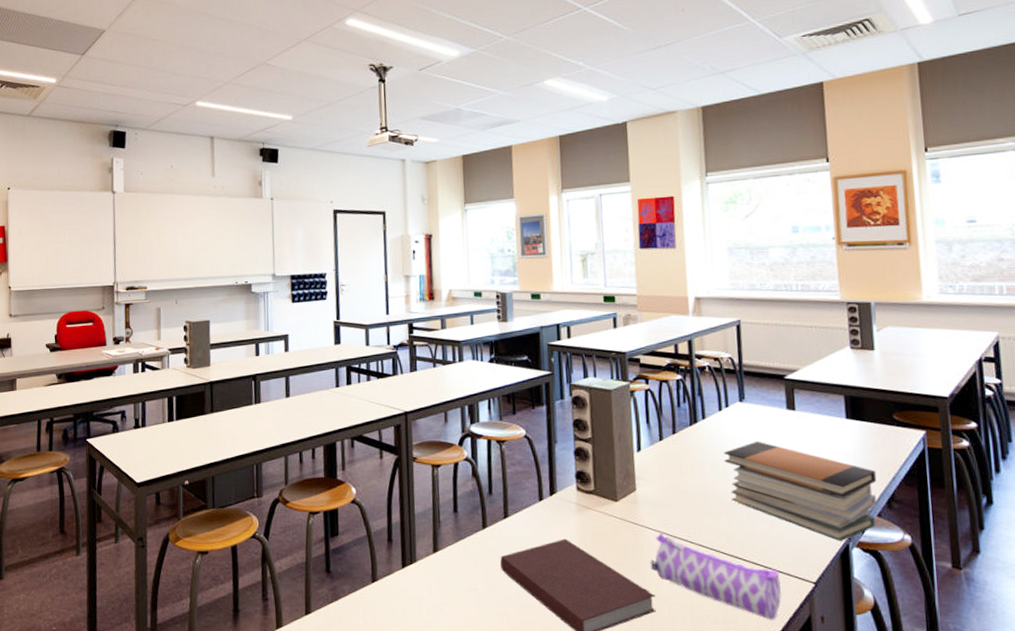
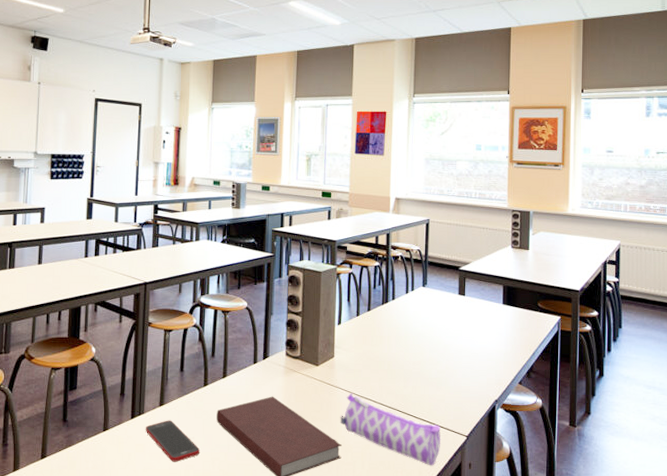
cell phone: none [419,569,485,617] -> present [145,420,200,462]
book stack: present [724,441,877,541] -> none [406,319,521,403]

